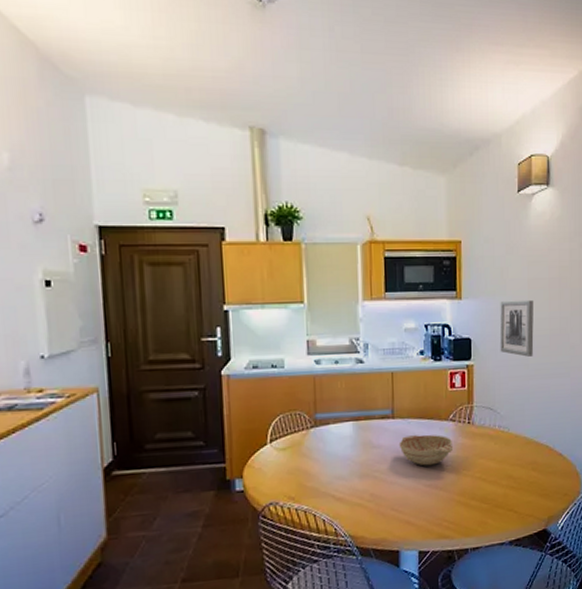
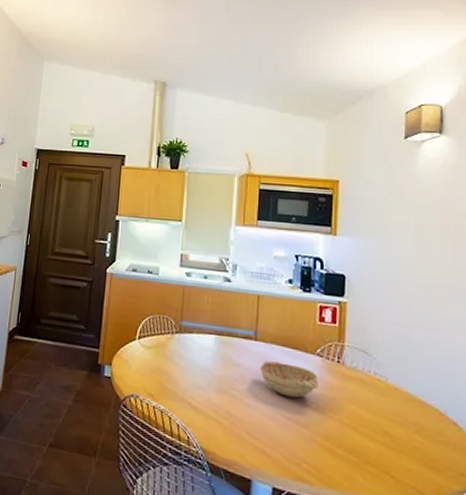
wall art: present [500,299,534,357] -> none [378,243,421,305]

